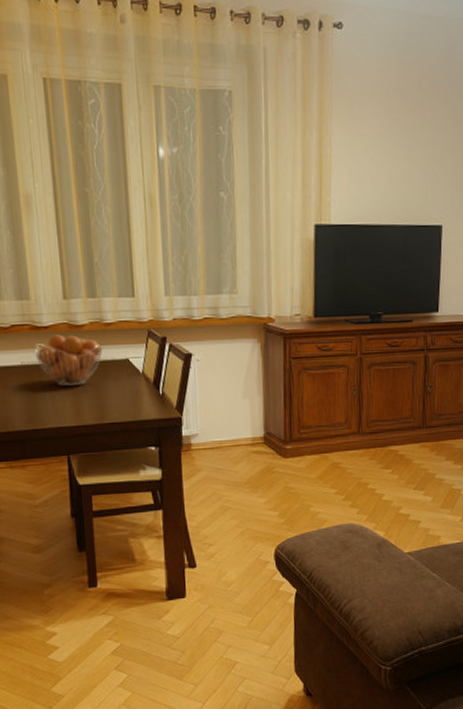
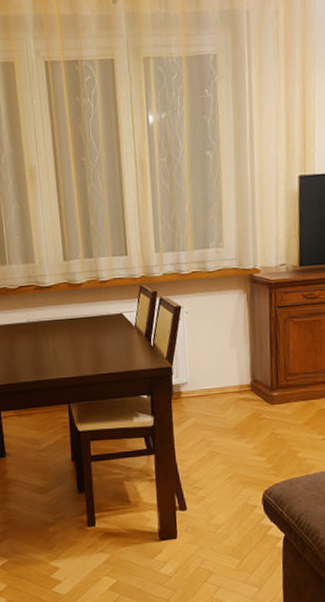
fruit basket: present [34,334,103,386] -> none [39,293,99,340]

